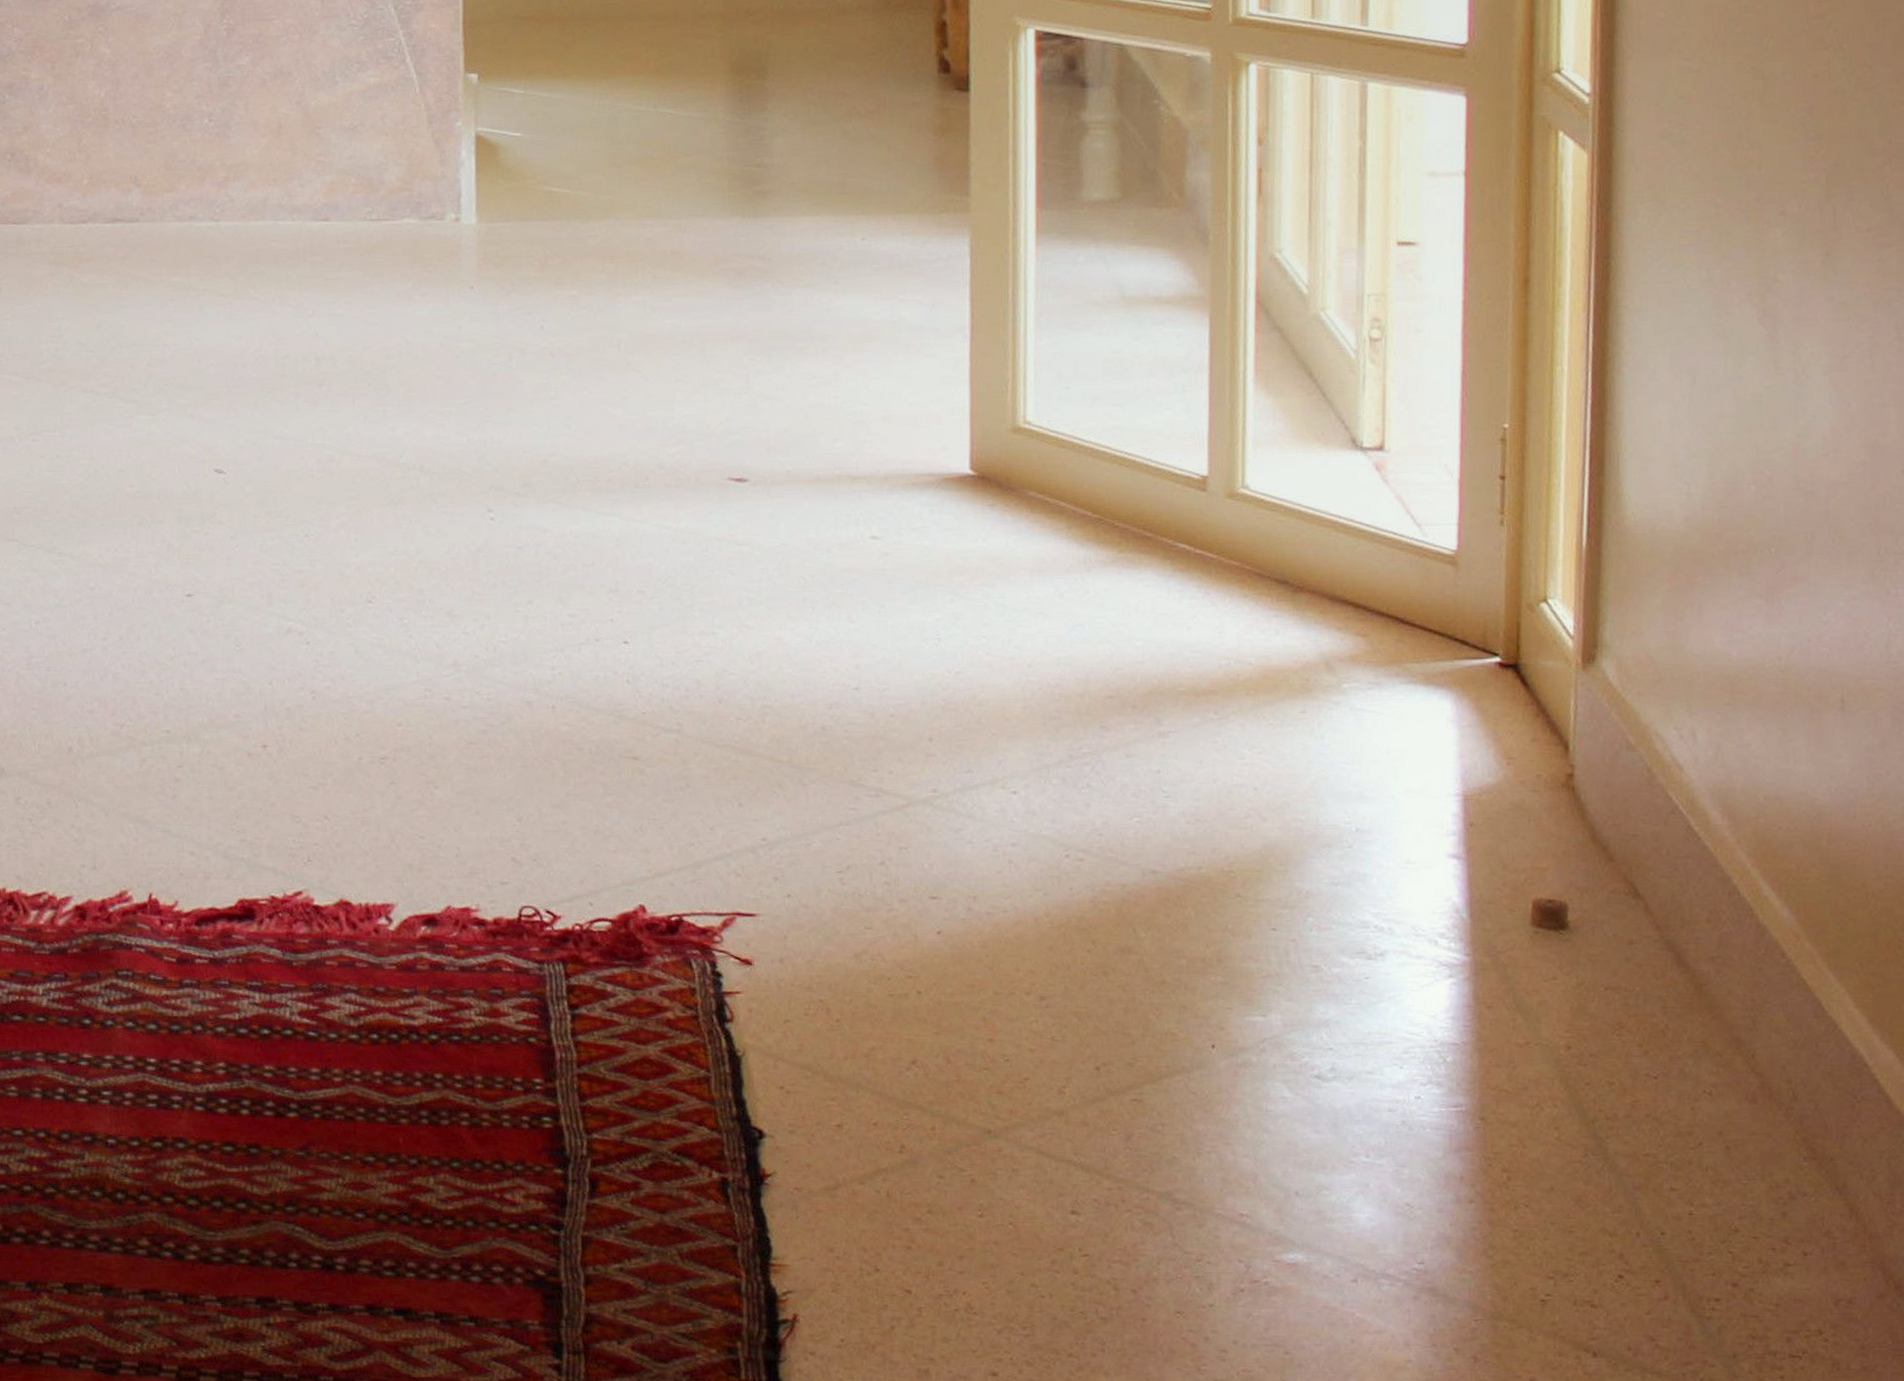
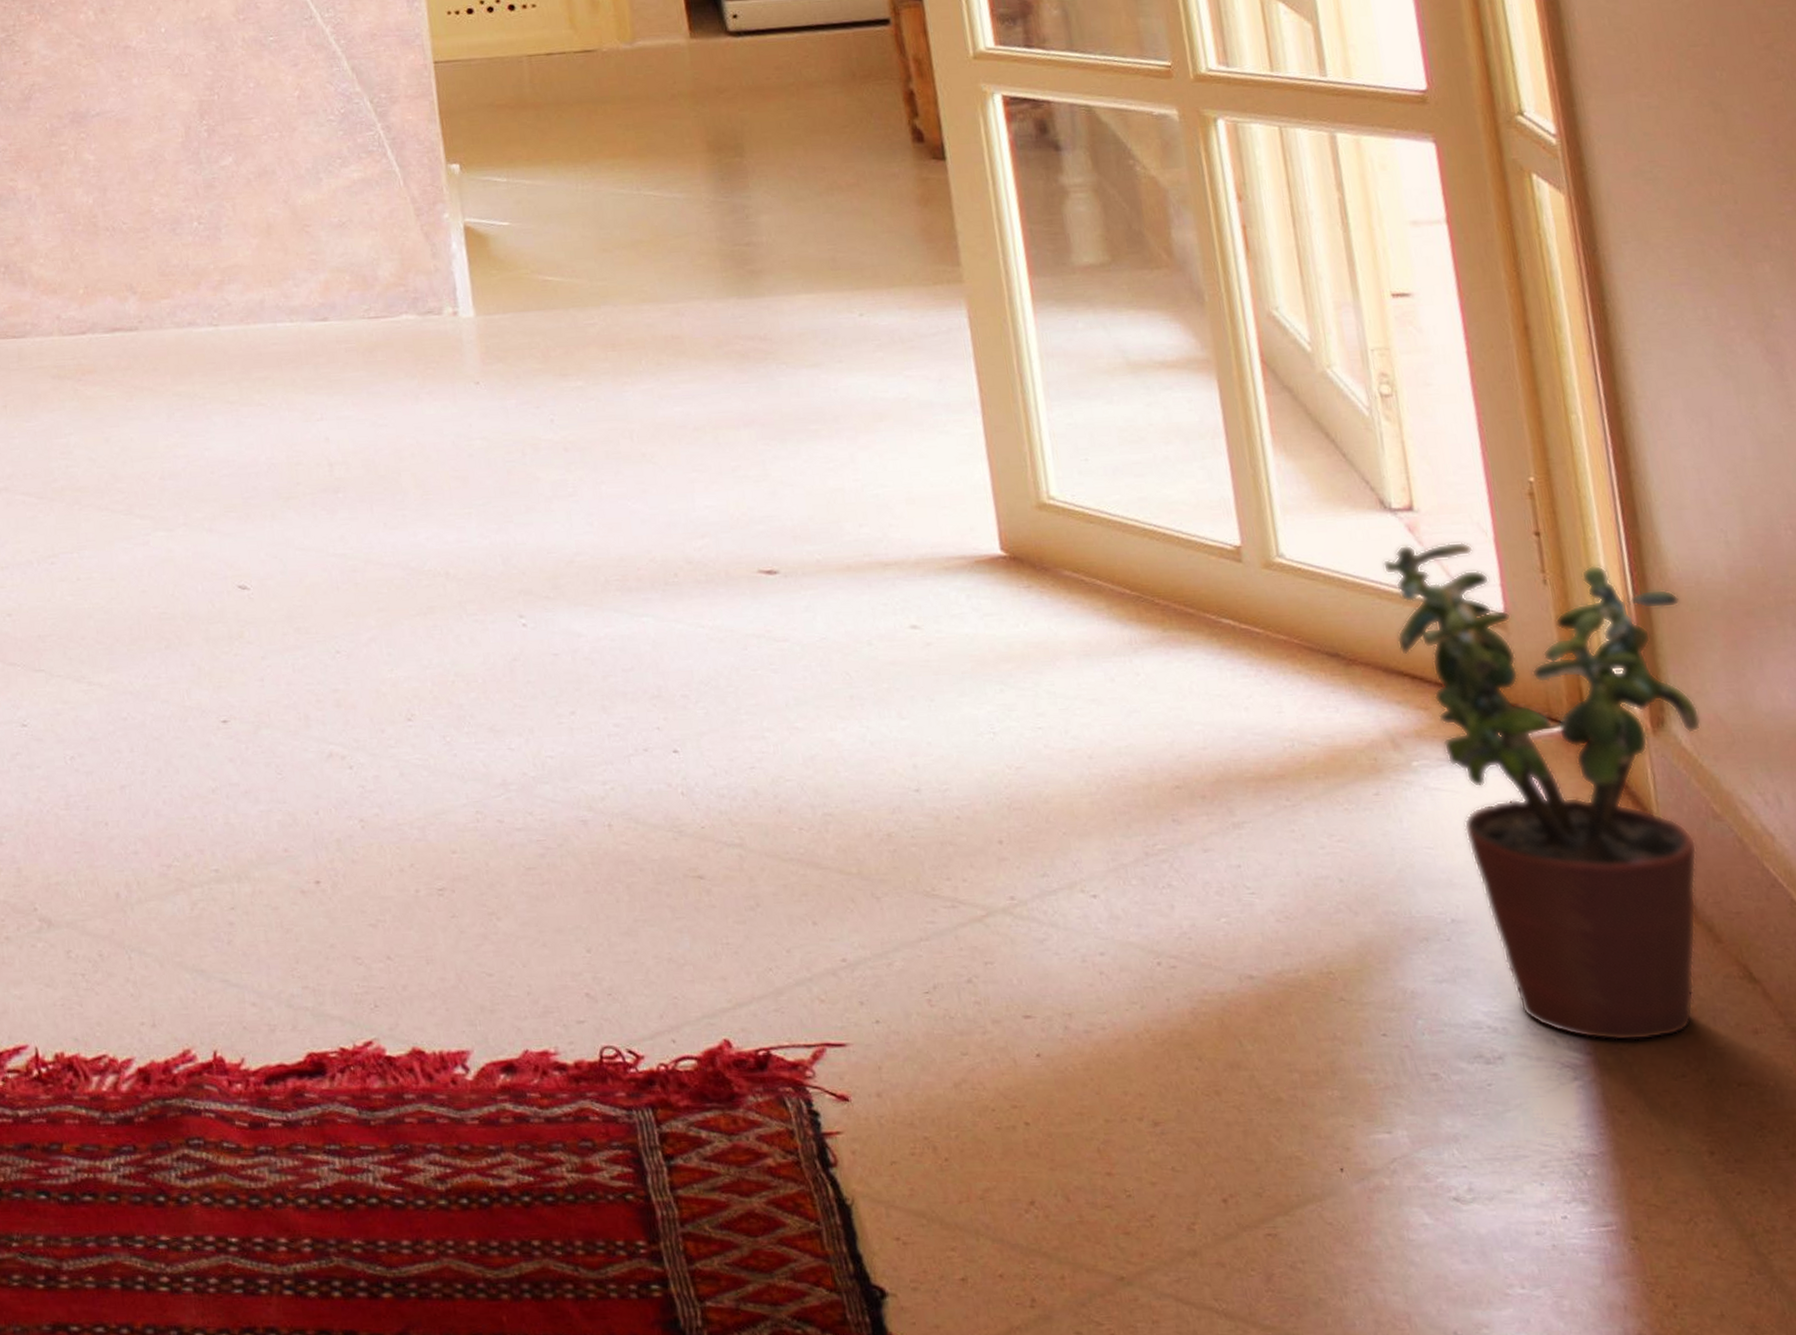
potted plant: none [1345,481,1632,945] -> present [1382,541,1702,1041]

